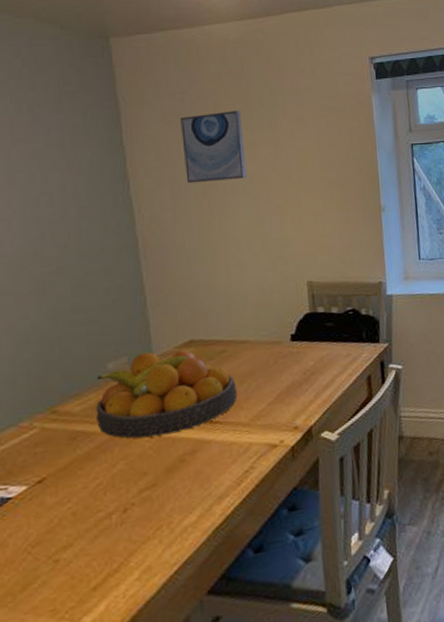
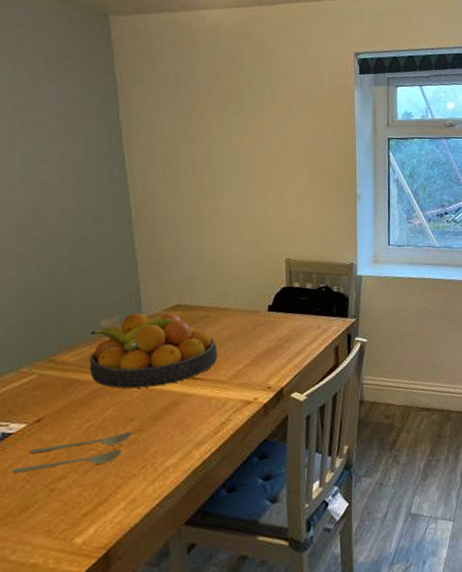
spoon: none [10,488,145,545] -> present [11,432,132,474]
wall art: present [180,110,247,184] -> none [174,94,235,161]

